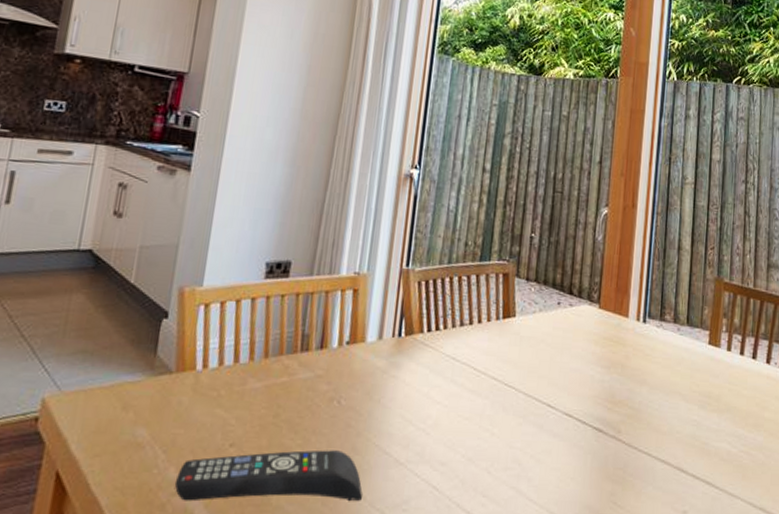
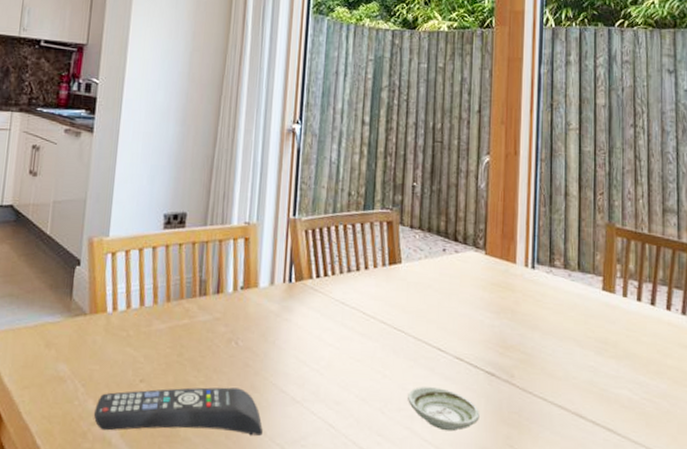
saucer: none [515,443,586,490] -> present [408,386,480,432]

